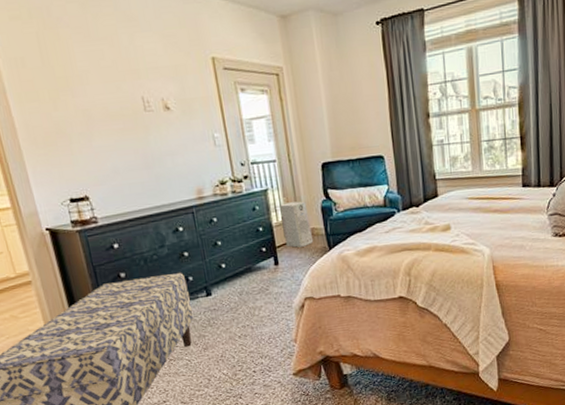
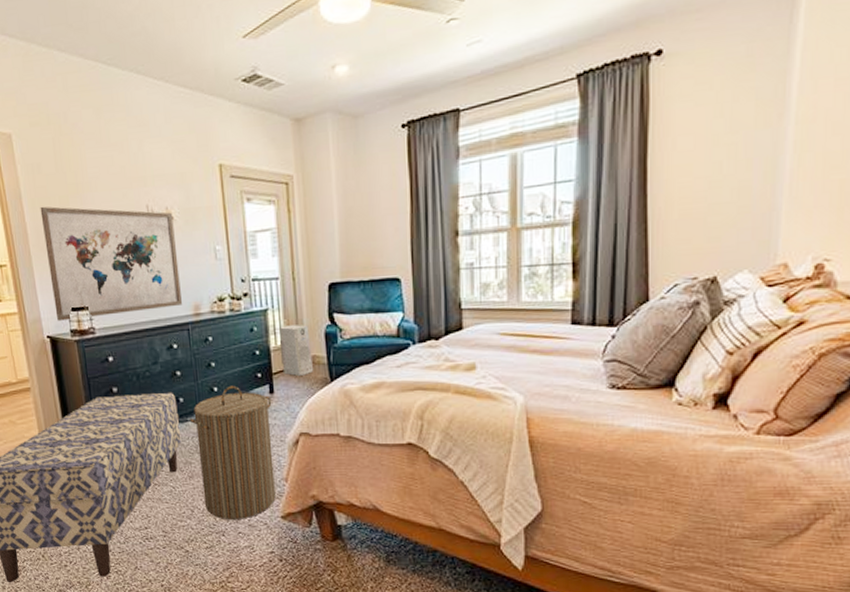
wall art: none [27,100,185,213] -> present [40,206,182,321]
laundry hamper: none [200,260,287,384] -> present [189,385,276,521]

